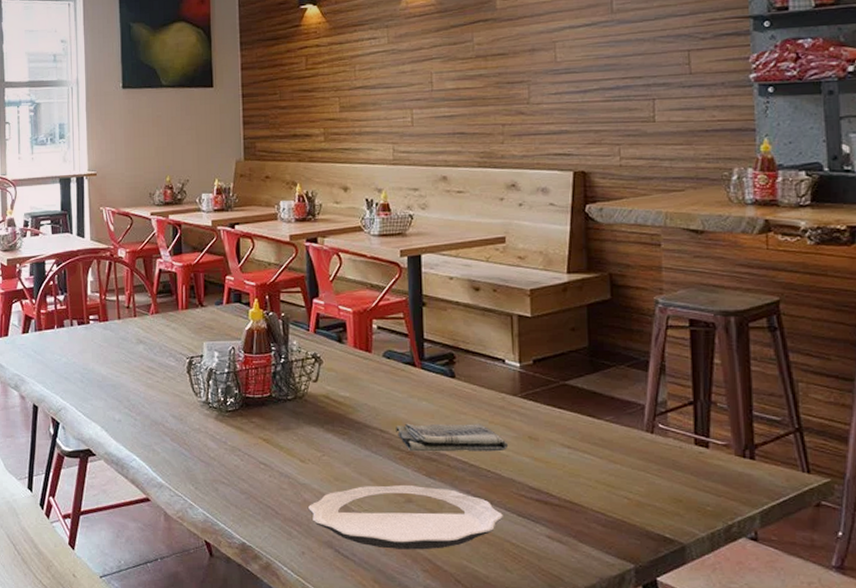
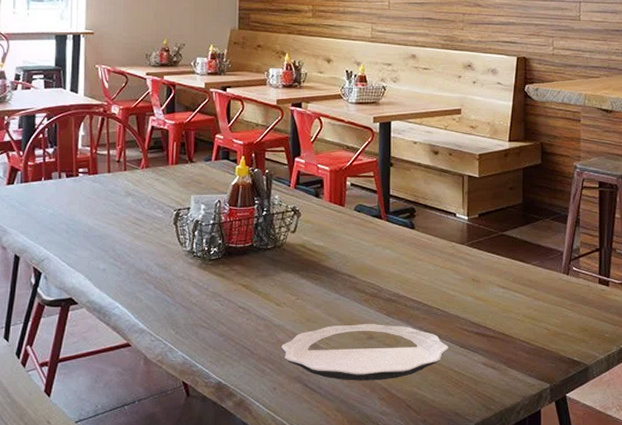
dish towel: present [396,423,509,452] -> none [362,269,456,294]

